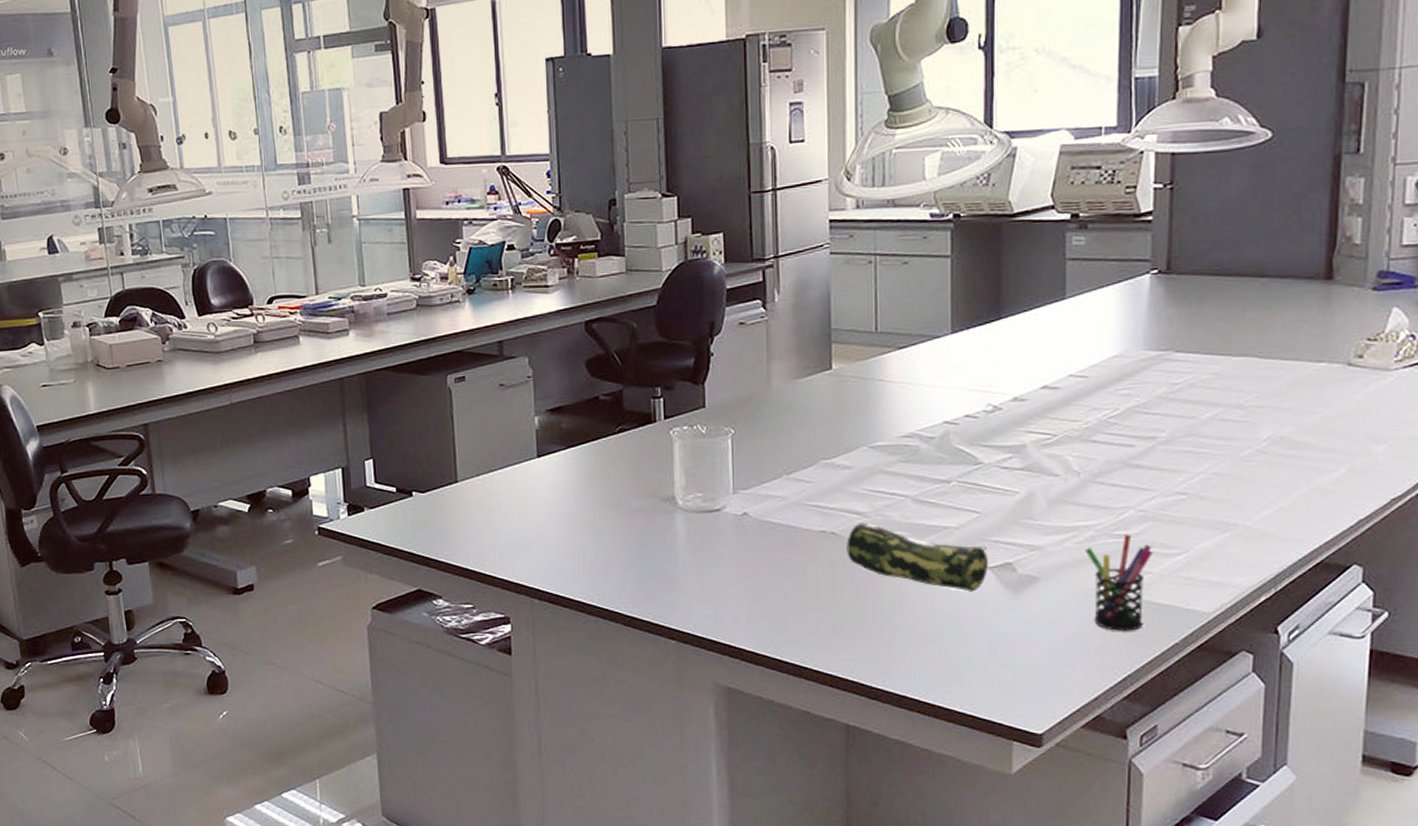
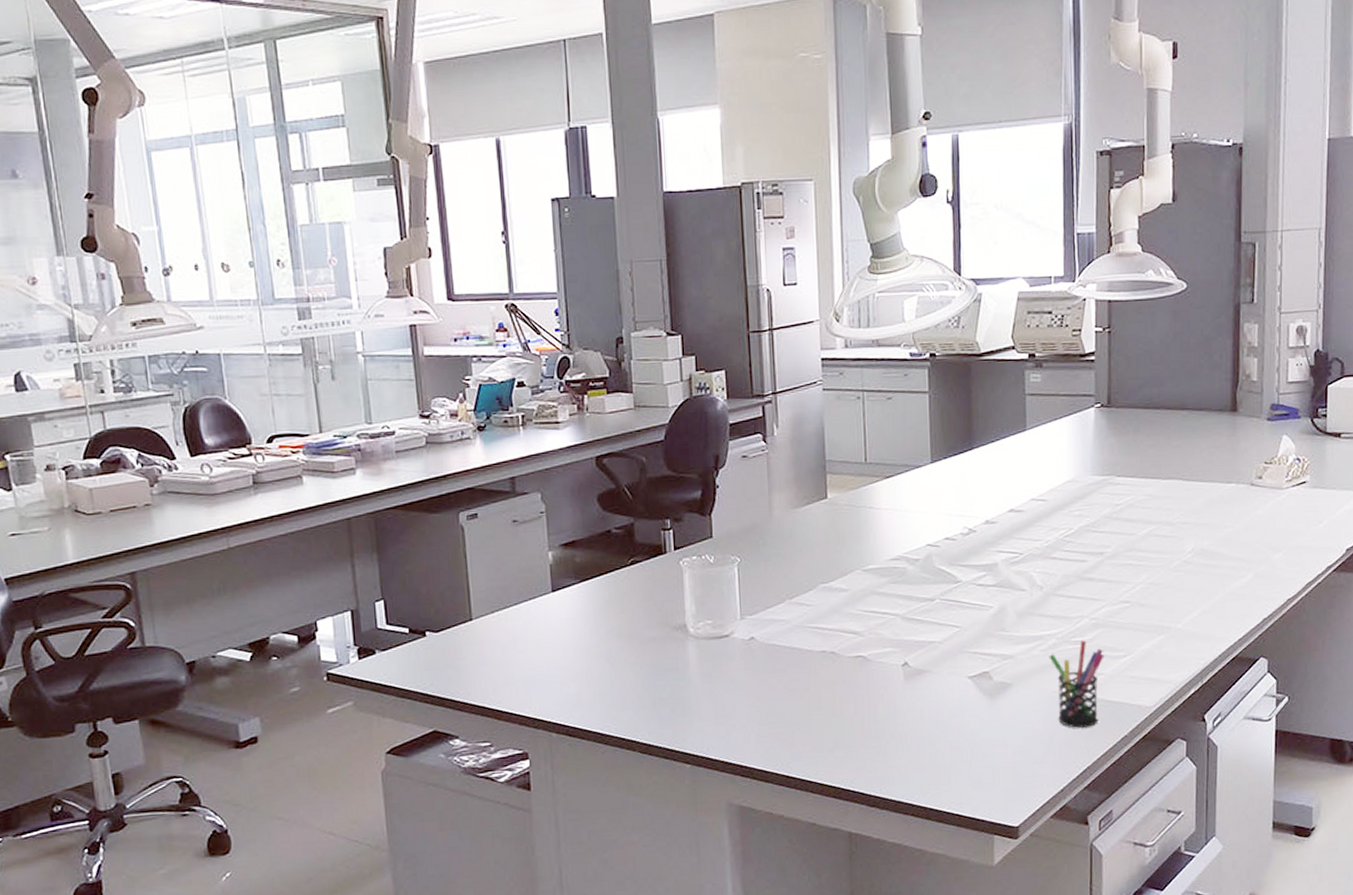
pencil case: present [846,522,988,592] -> none [845,641,968,701]

